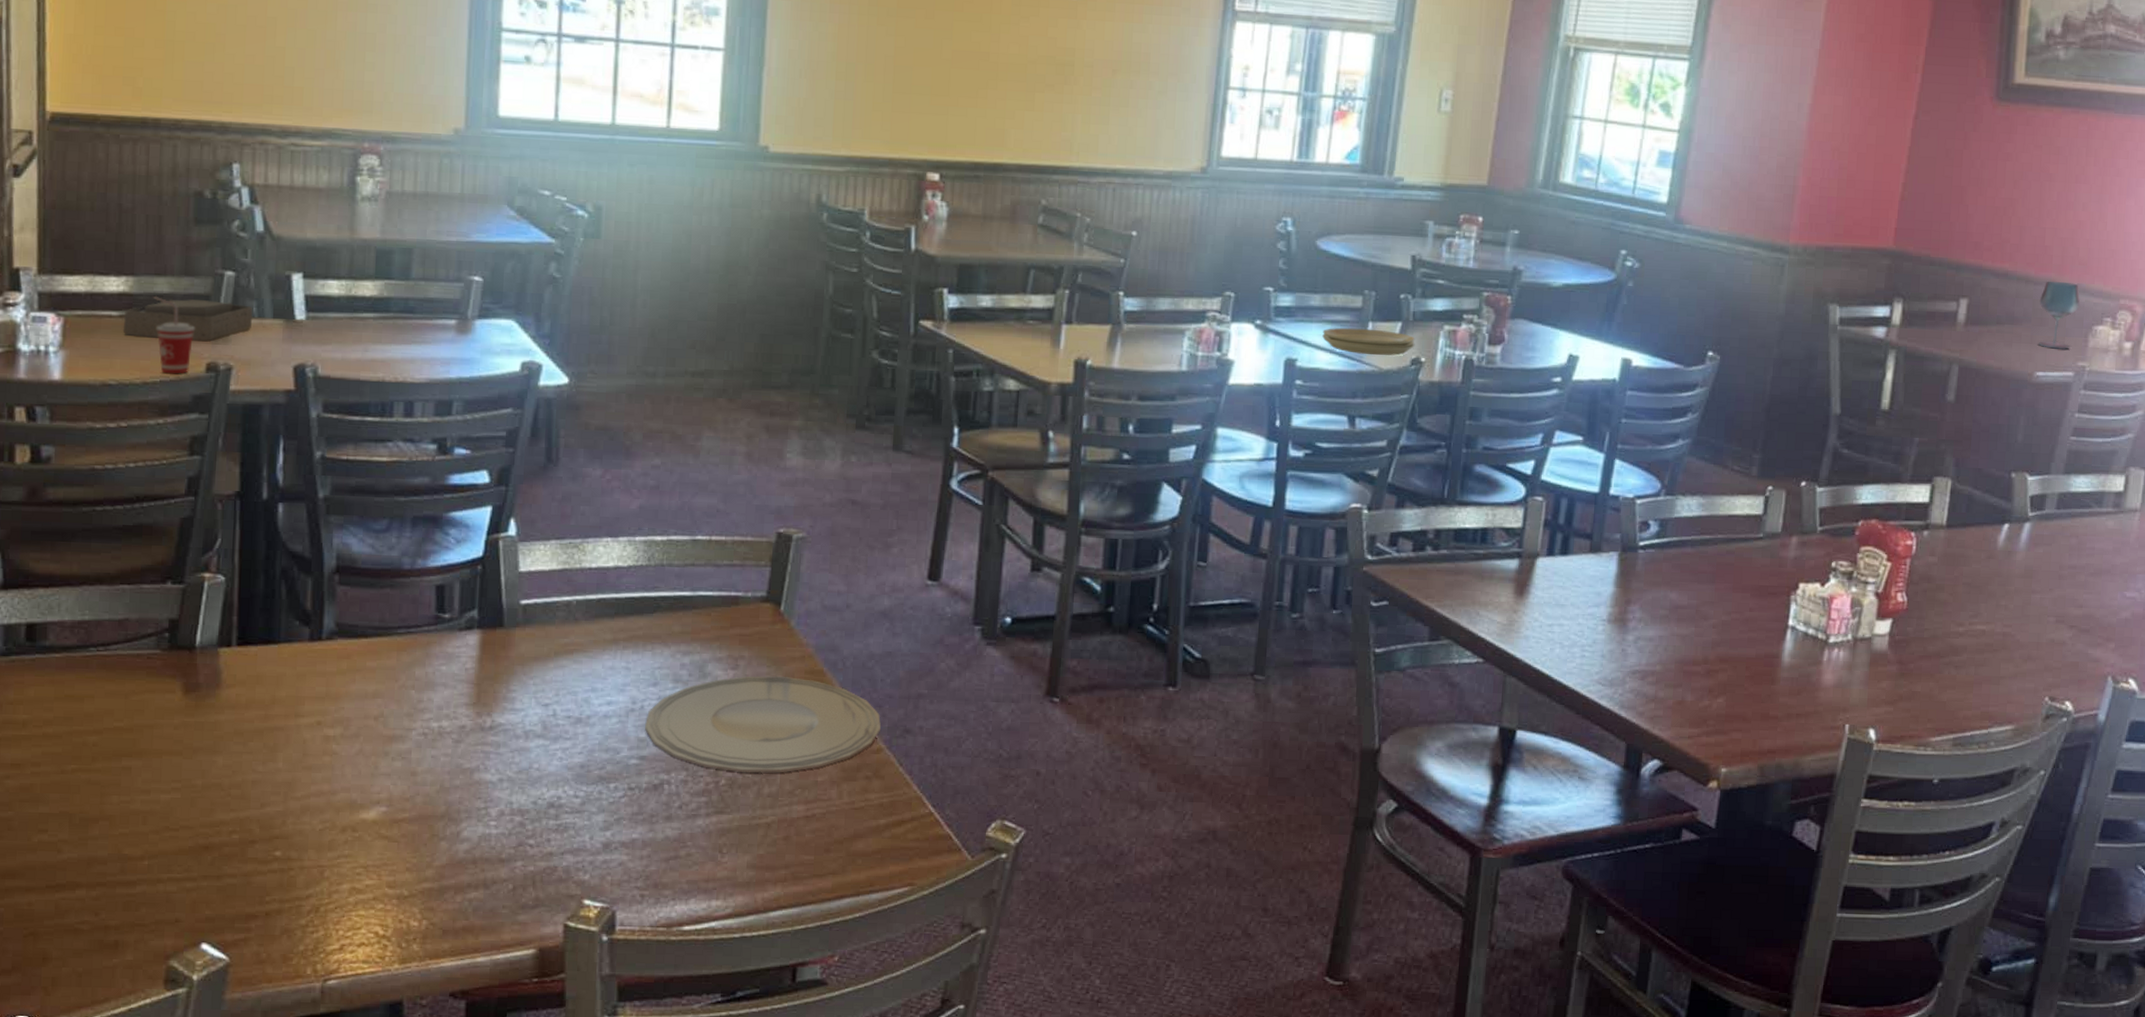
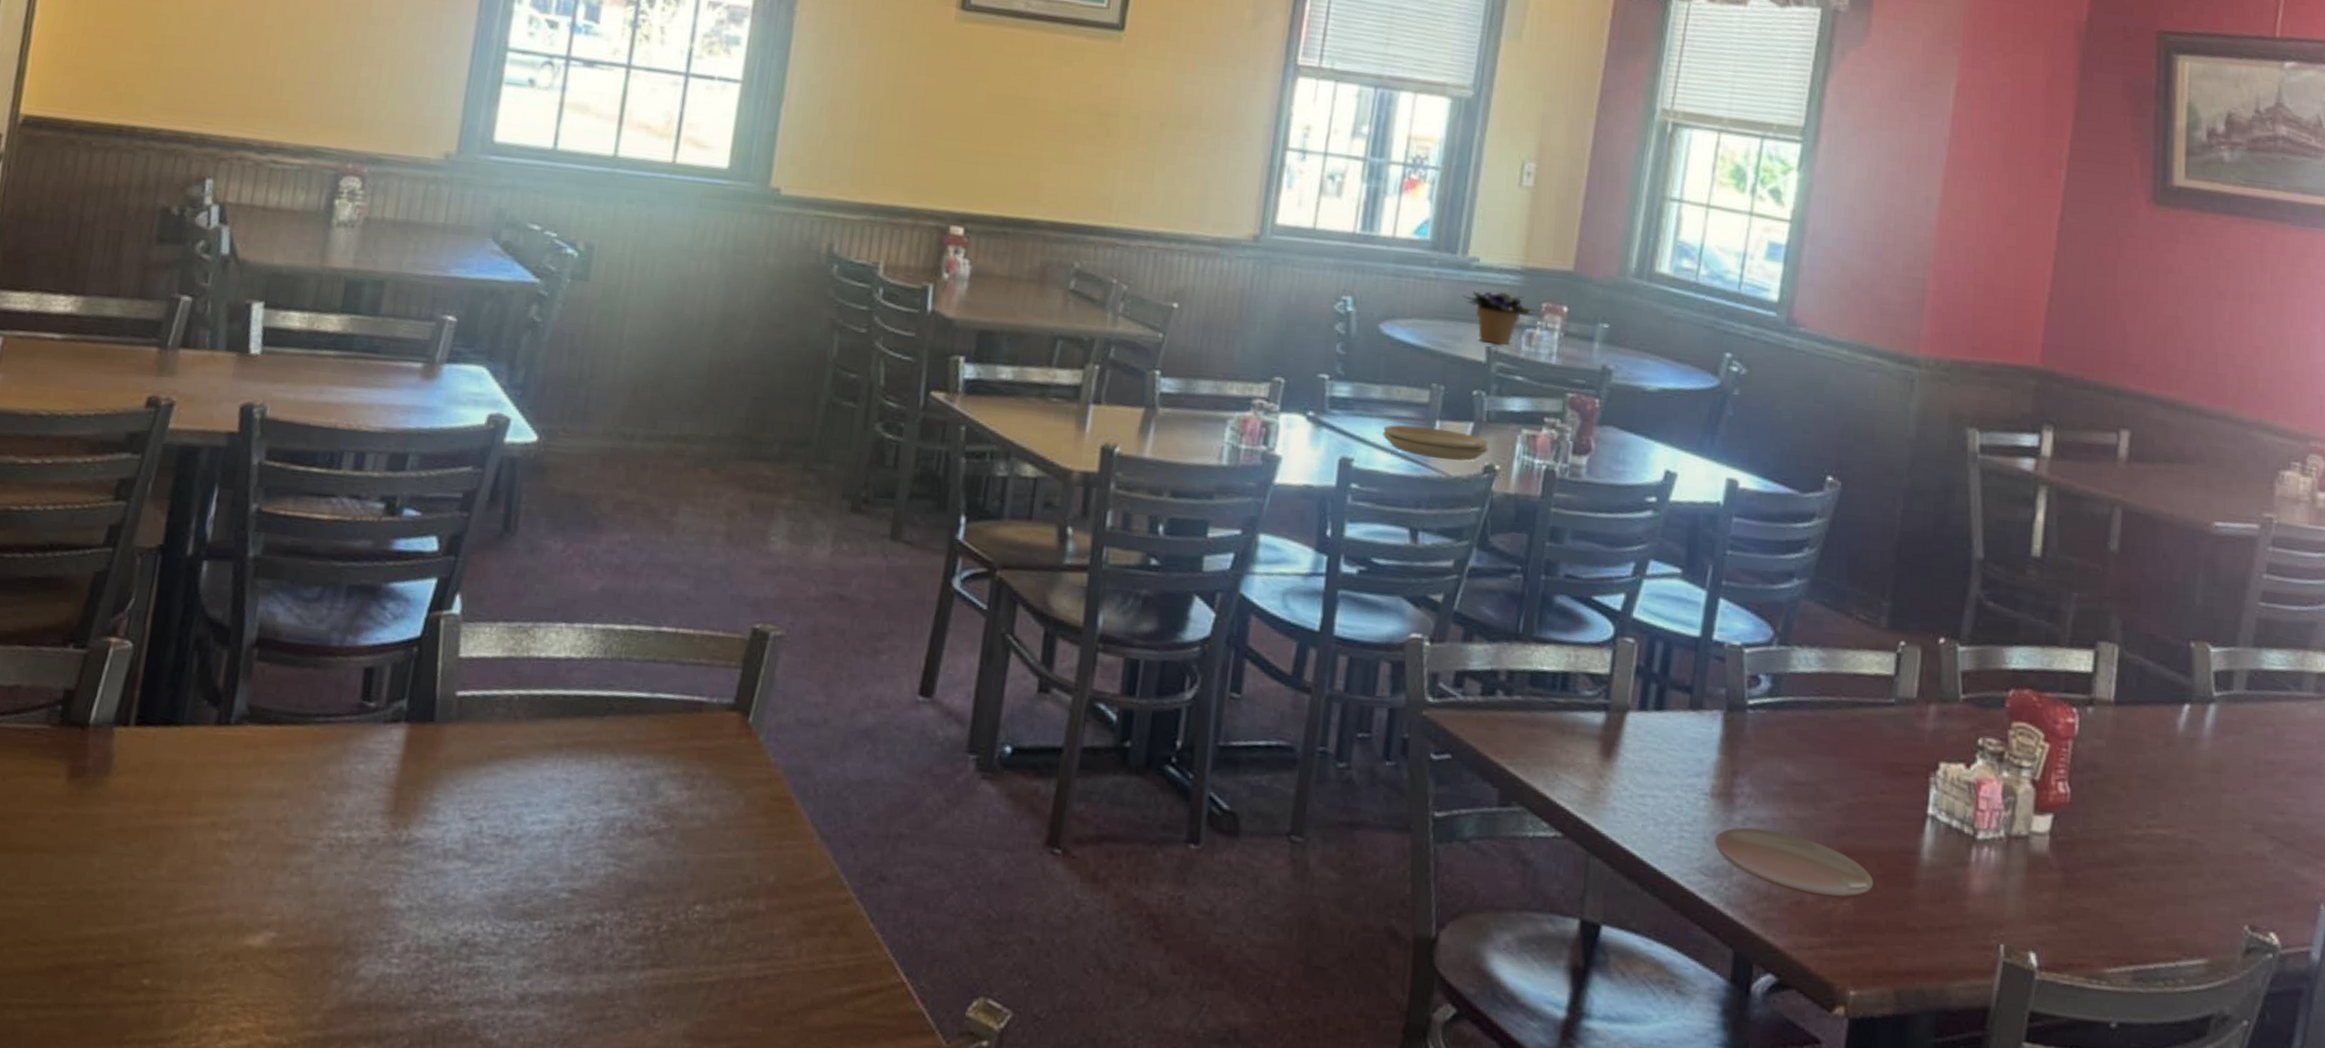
napkin holder: present [122,299,253,343] -> none [63,323,205,374]
beverage cup: present [153,295,195,374] -> none [97,319,141,408]
plate: present [645,675,882,774] -> none [581,798,853,921]
potted flower: none [1389,206,1454,253] -> present [1462,291,1536,345]
plate: none [1611,645,1743,697] -> present [1715,827,1874,899]
wine glass: present [2039,281,2080,350] -> none [2214,414,2263,498]

